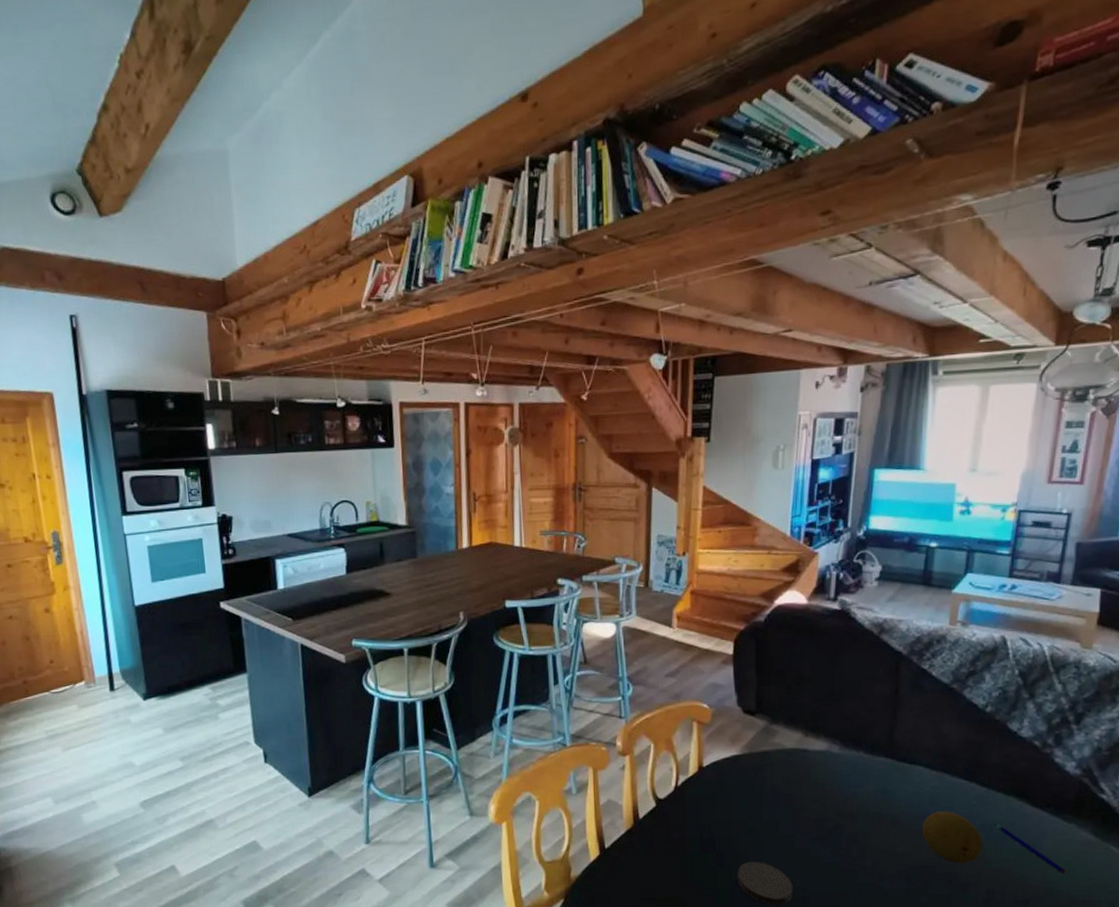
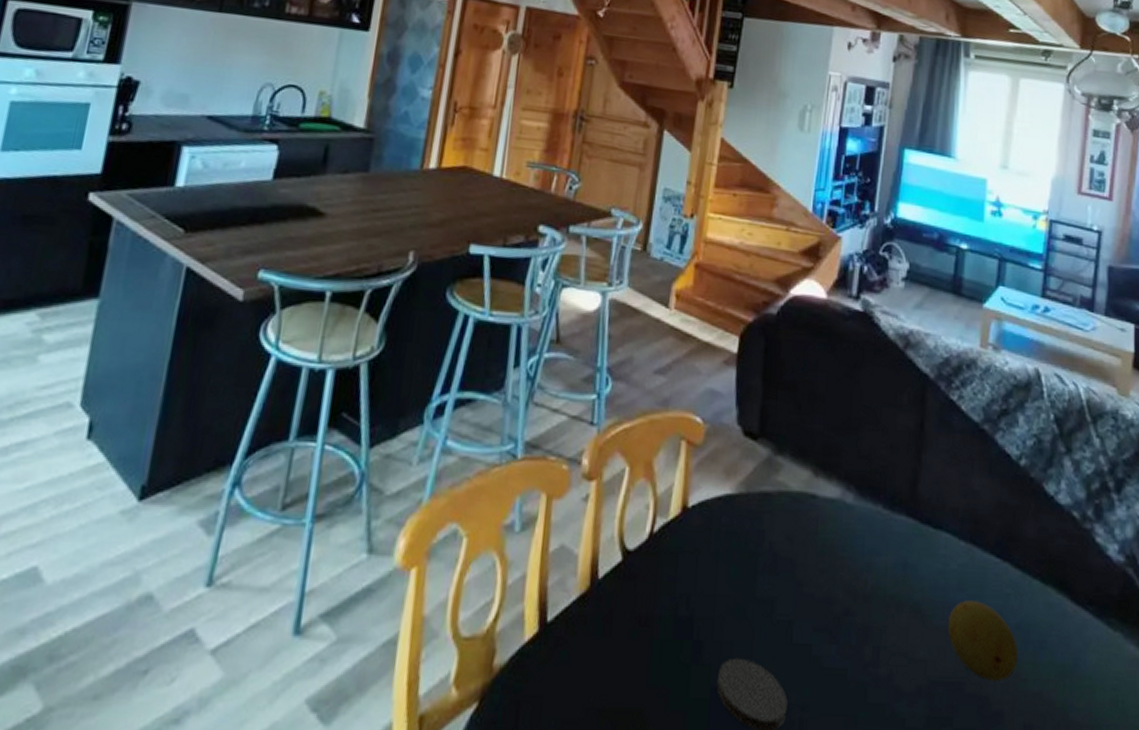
pen: present [994,823,1066,873] -> none [1031,623,1113,705]

